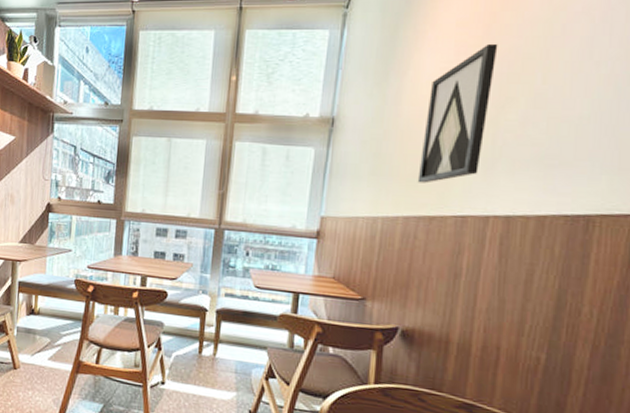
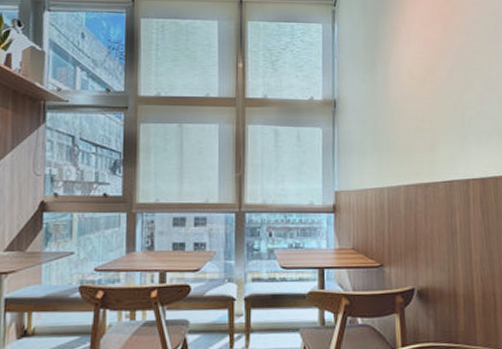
wall art: present [417,43,498,184] -> none [409,38,456,155]

